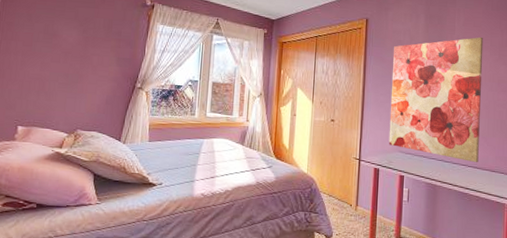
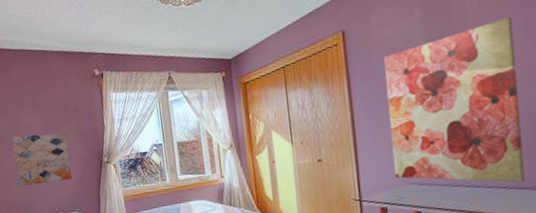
wall art: none [37,44,104,99] -> present [12,132,72,186]

